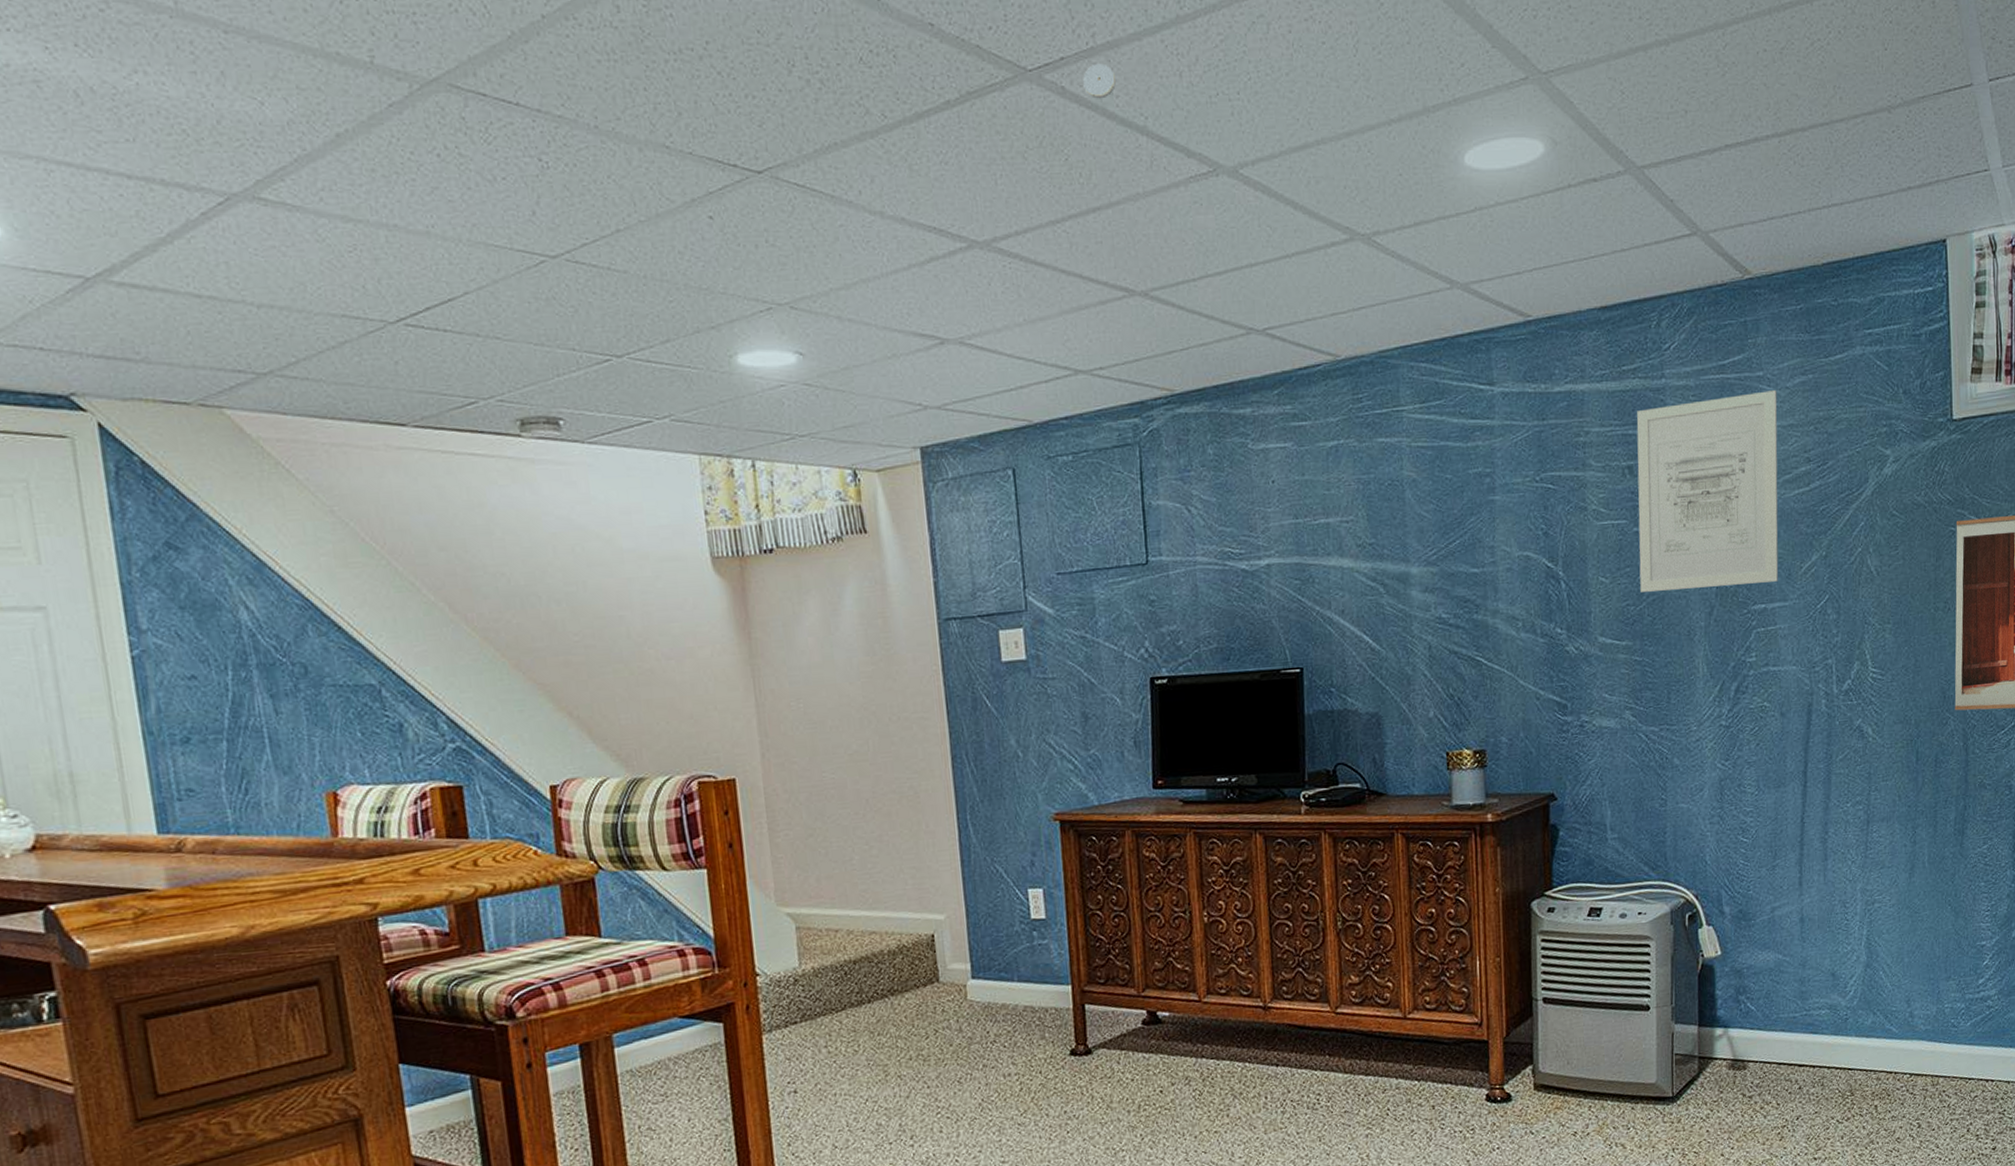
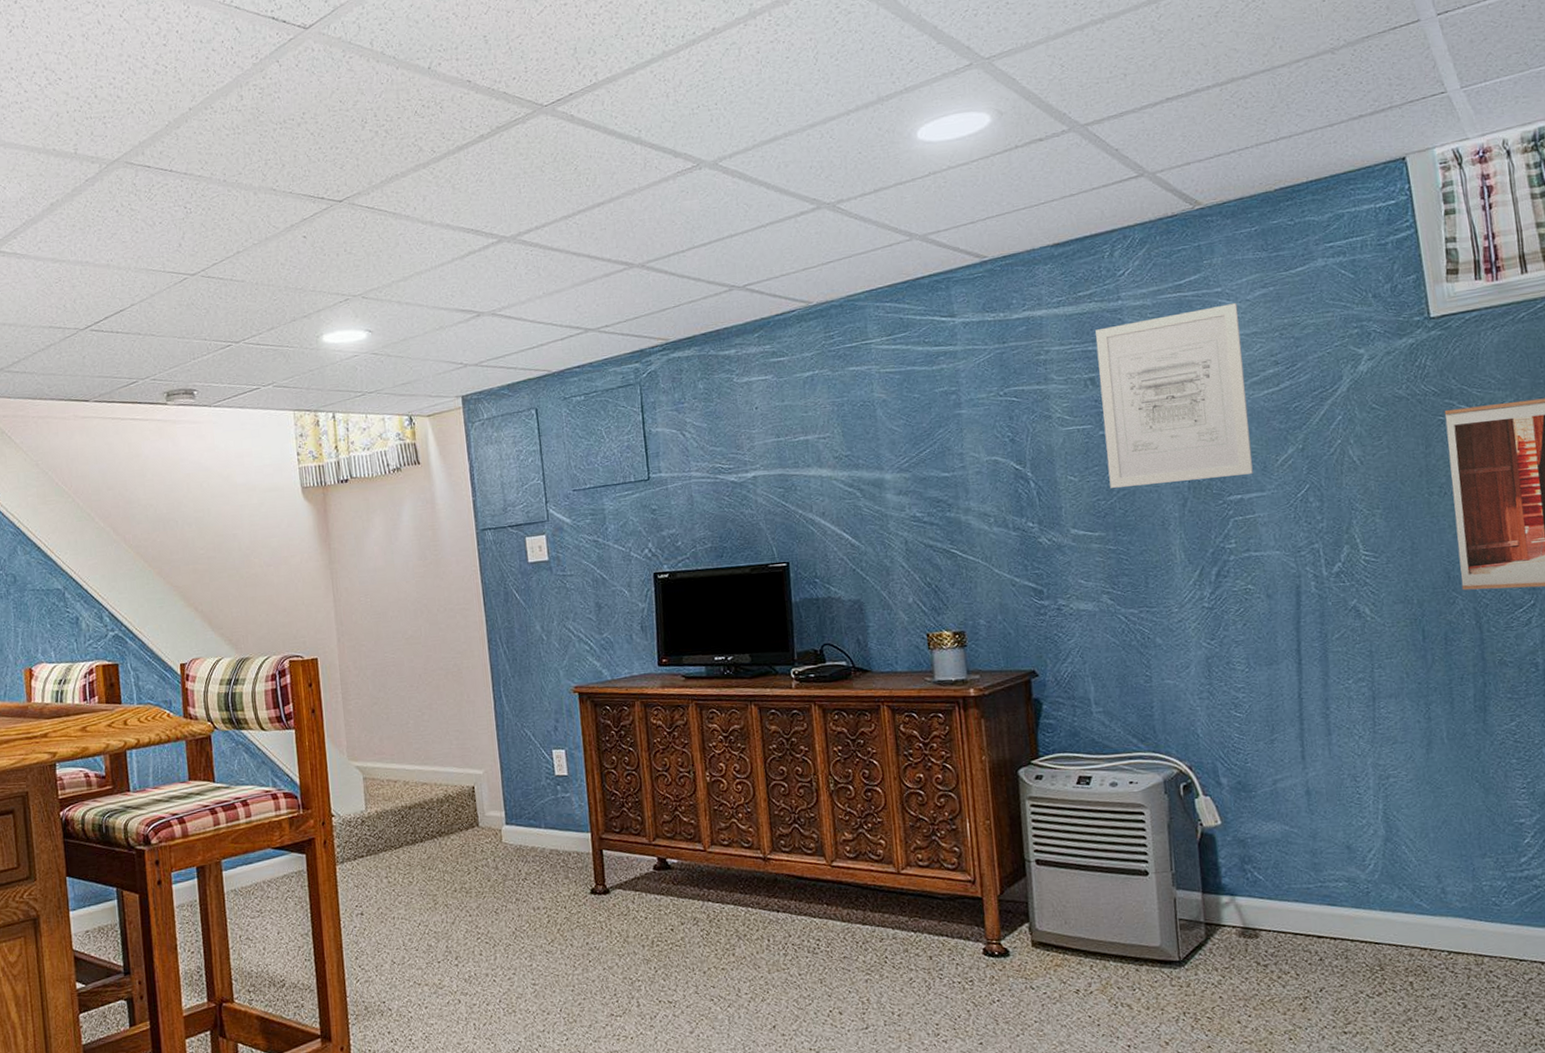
smoke detector: present [1083,63,1116,99] -> none [588,94,614,121]

